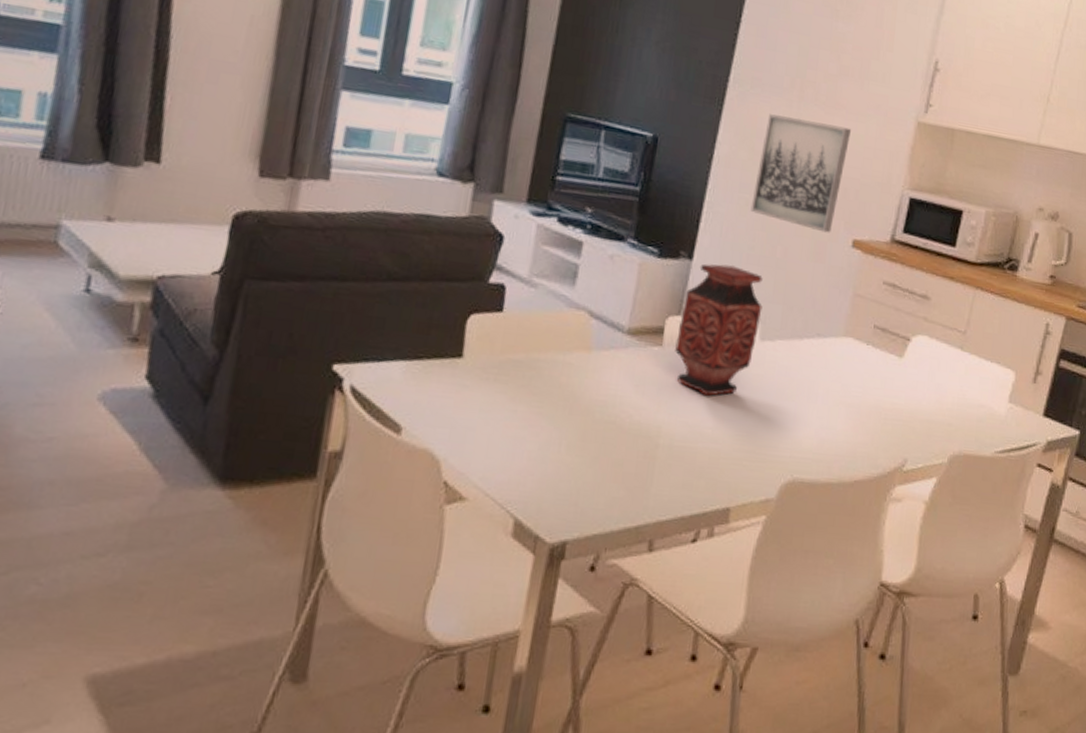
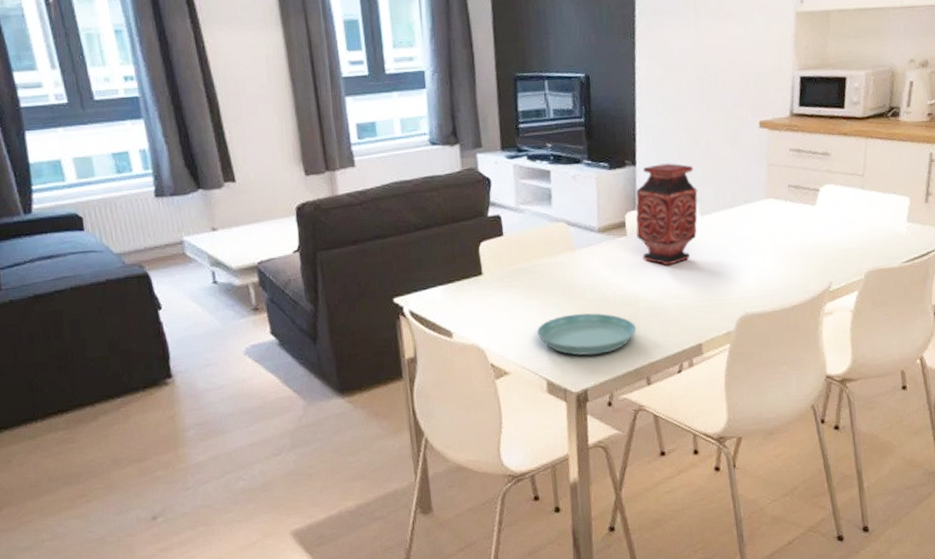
saucer: none [516,433,651,497] -> present [537,313,637,356]
wall art: present [750,114,852,233] -> none [672,31,743,121]

